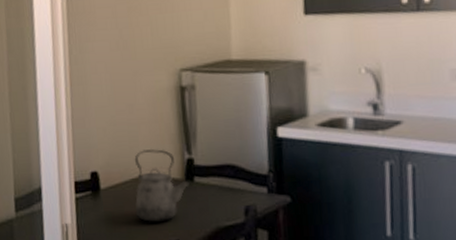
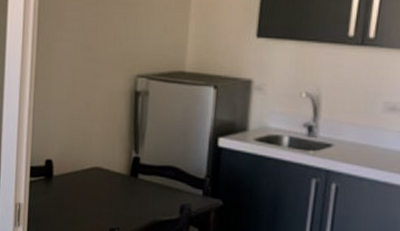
kettle: present [134,149,191,223] -> none [82,145,135,210]

